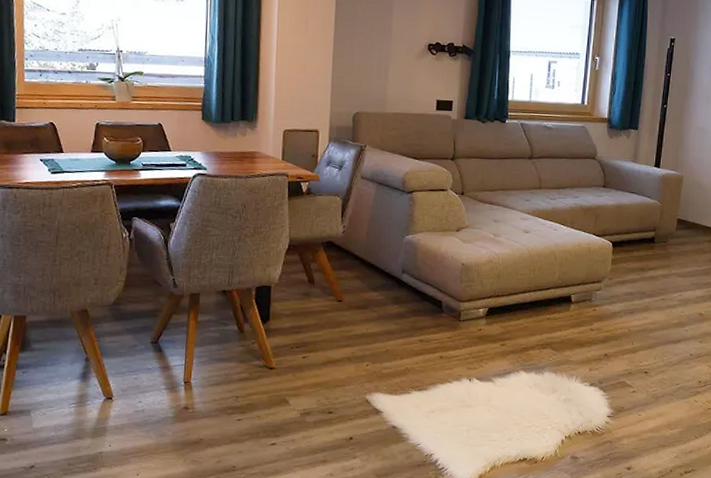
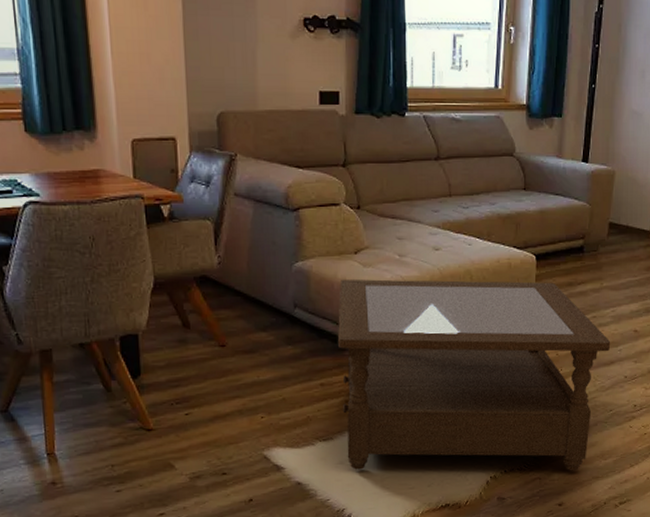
coffee table: none [436,253,678,438] -> present [337,279,611,471]

